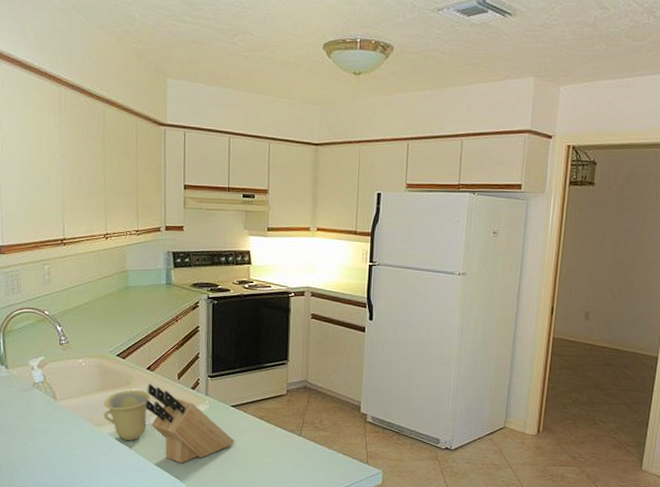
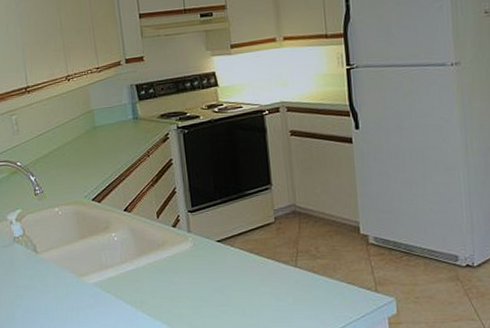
cup: present [104,390,152,440] -> none [84,234,132,289]
knife block: present [144,384,235,463] -> none [126,226,225,309]

